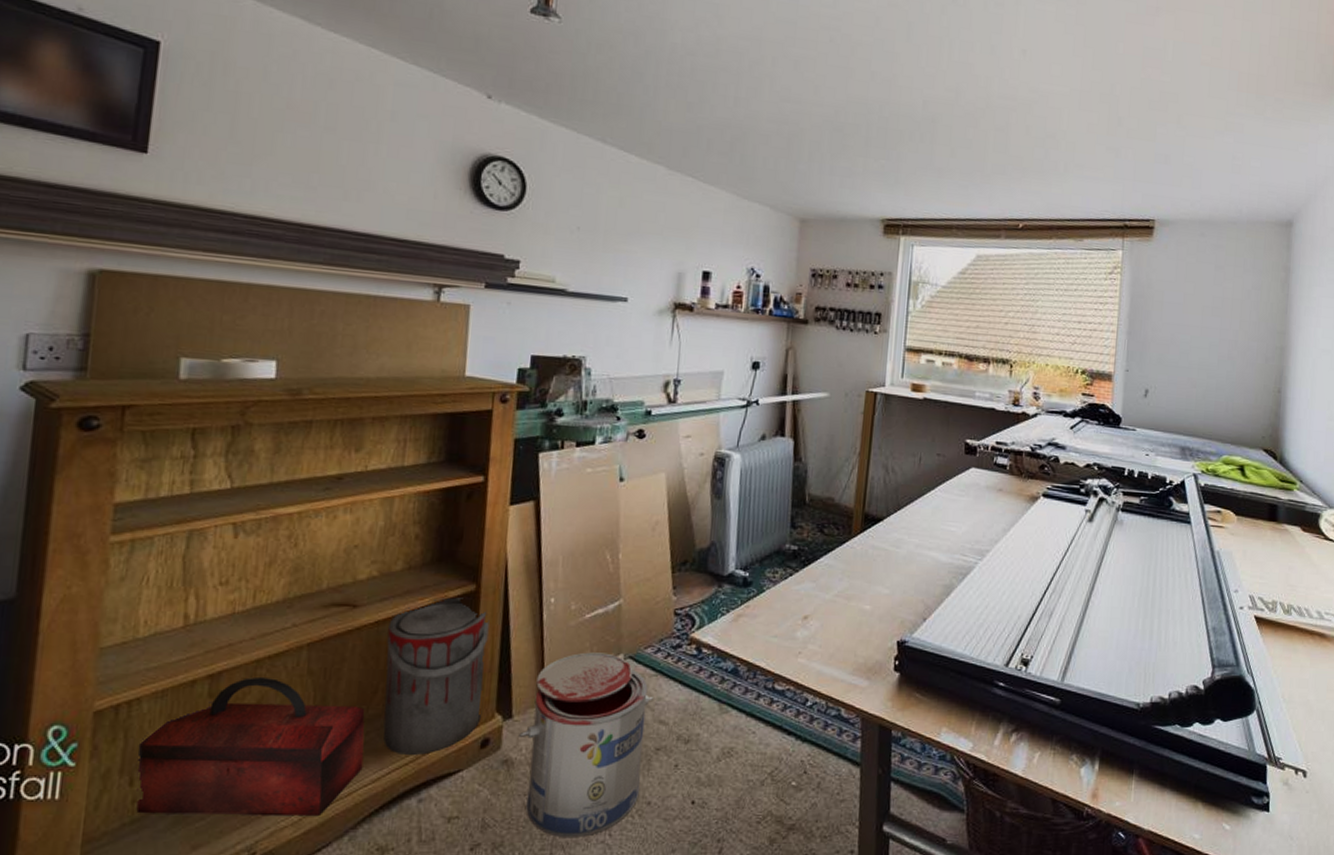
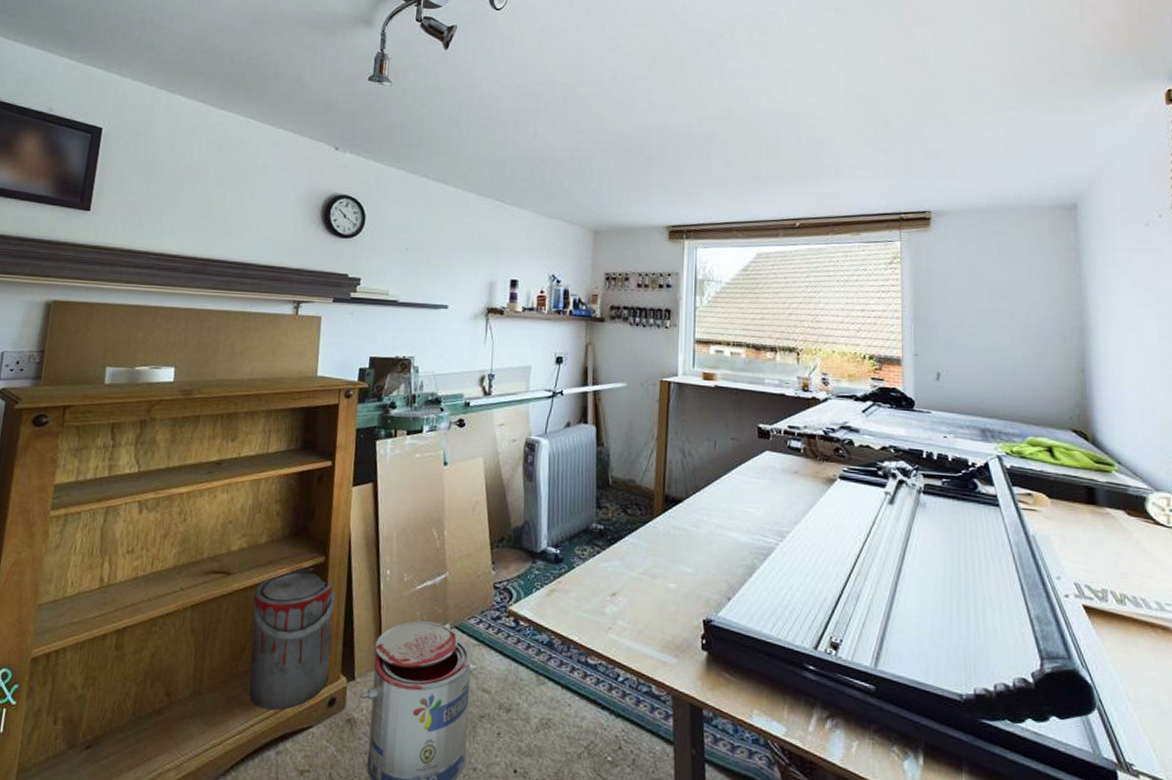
toolbox: present [136,676,365,815] -> none [58,633,235,761]

